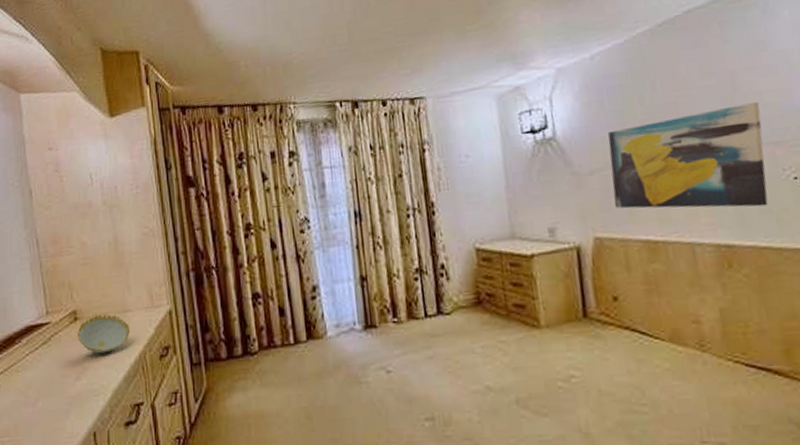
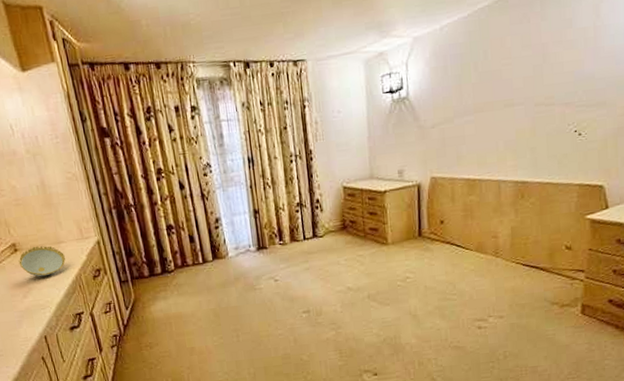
wall art: present [608,101,769,209] -> none [447,70,560,155]

